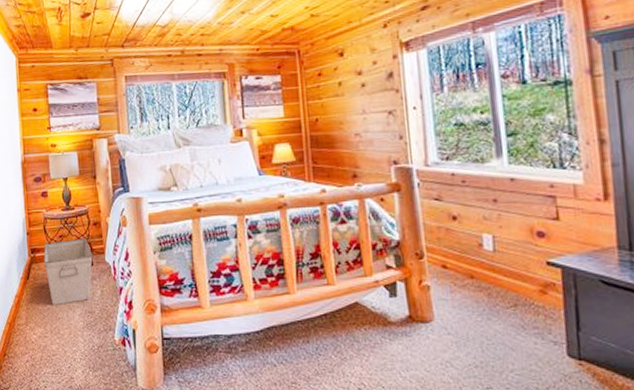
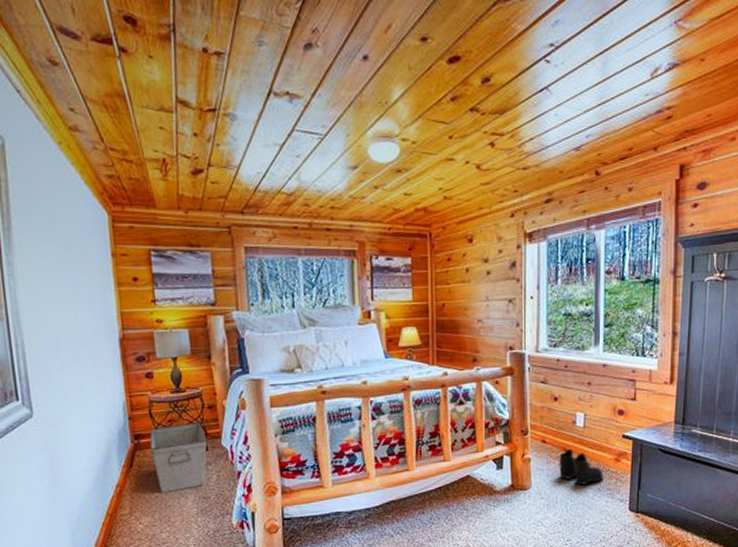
boots: none [465,277,527,320] -> present [558,449,603,485]

